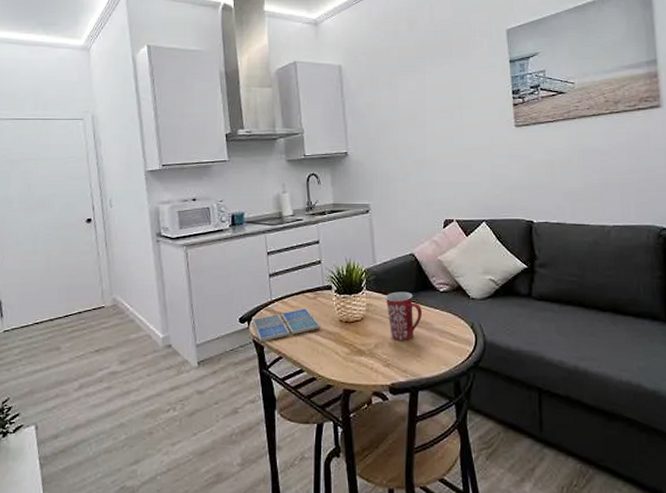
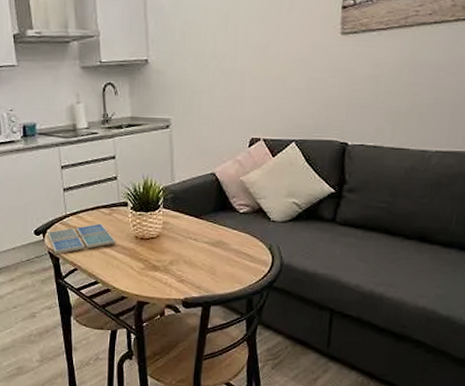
mug: present [385,291,422,340] -> none [182,211,219,259]

